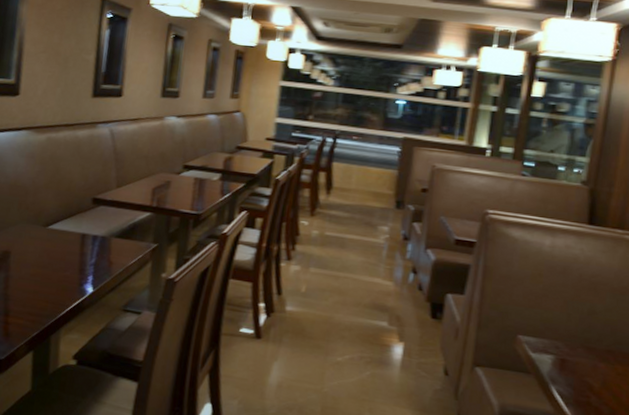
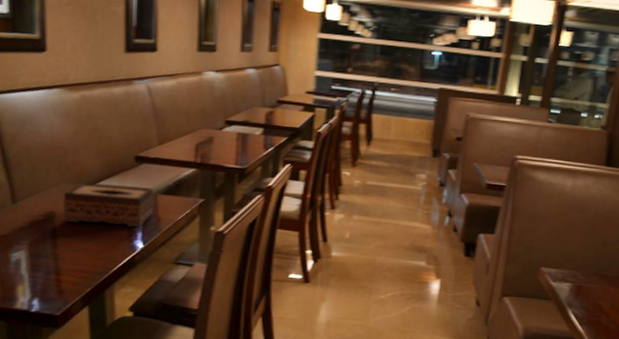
tissue box: none [18,222,109,271] -> present [62,182,155,227]

